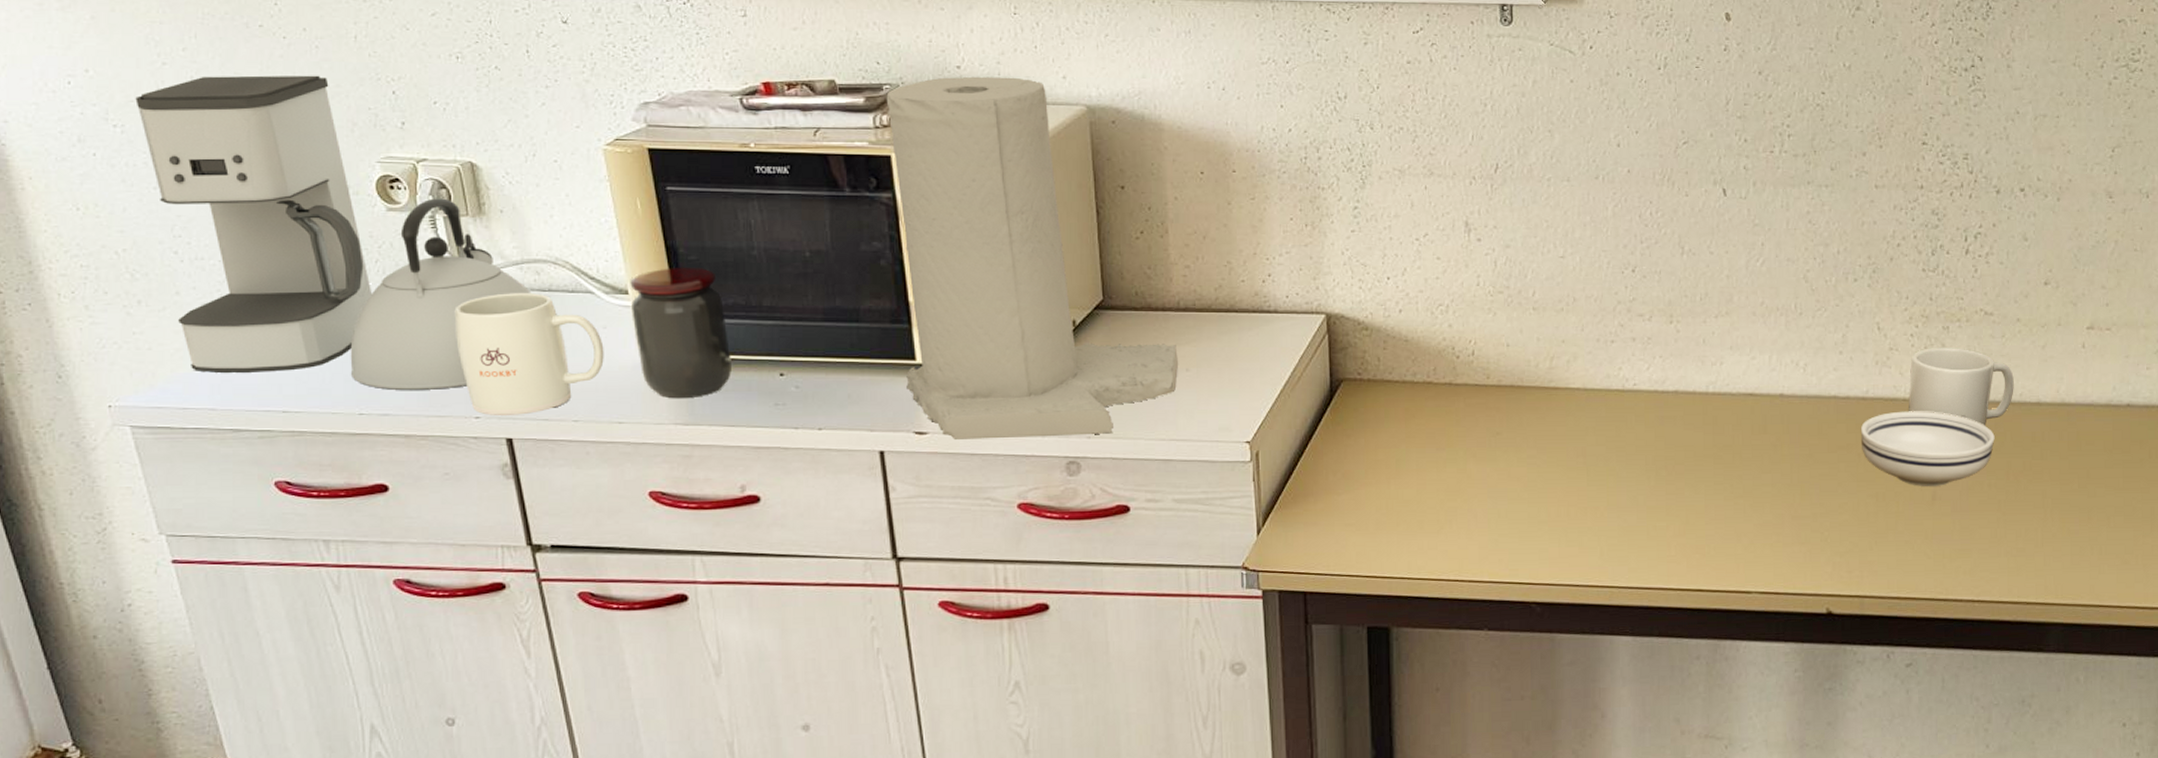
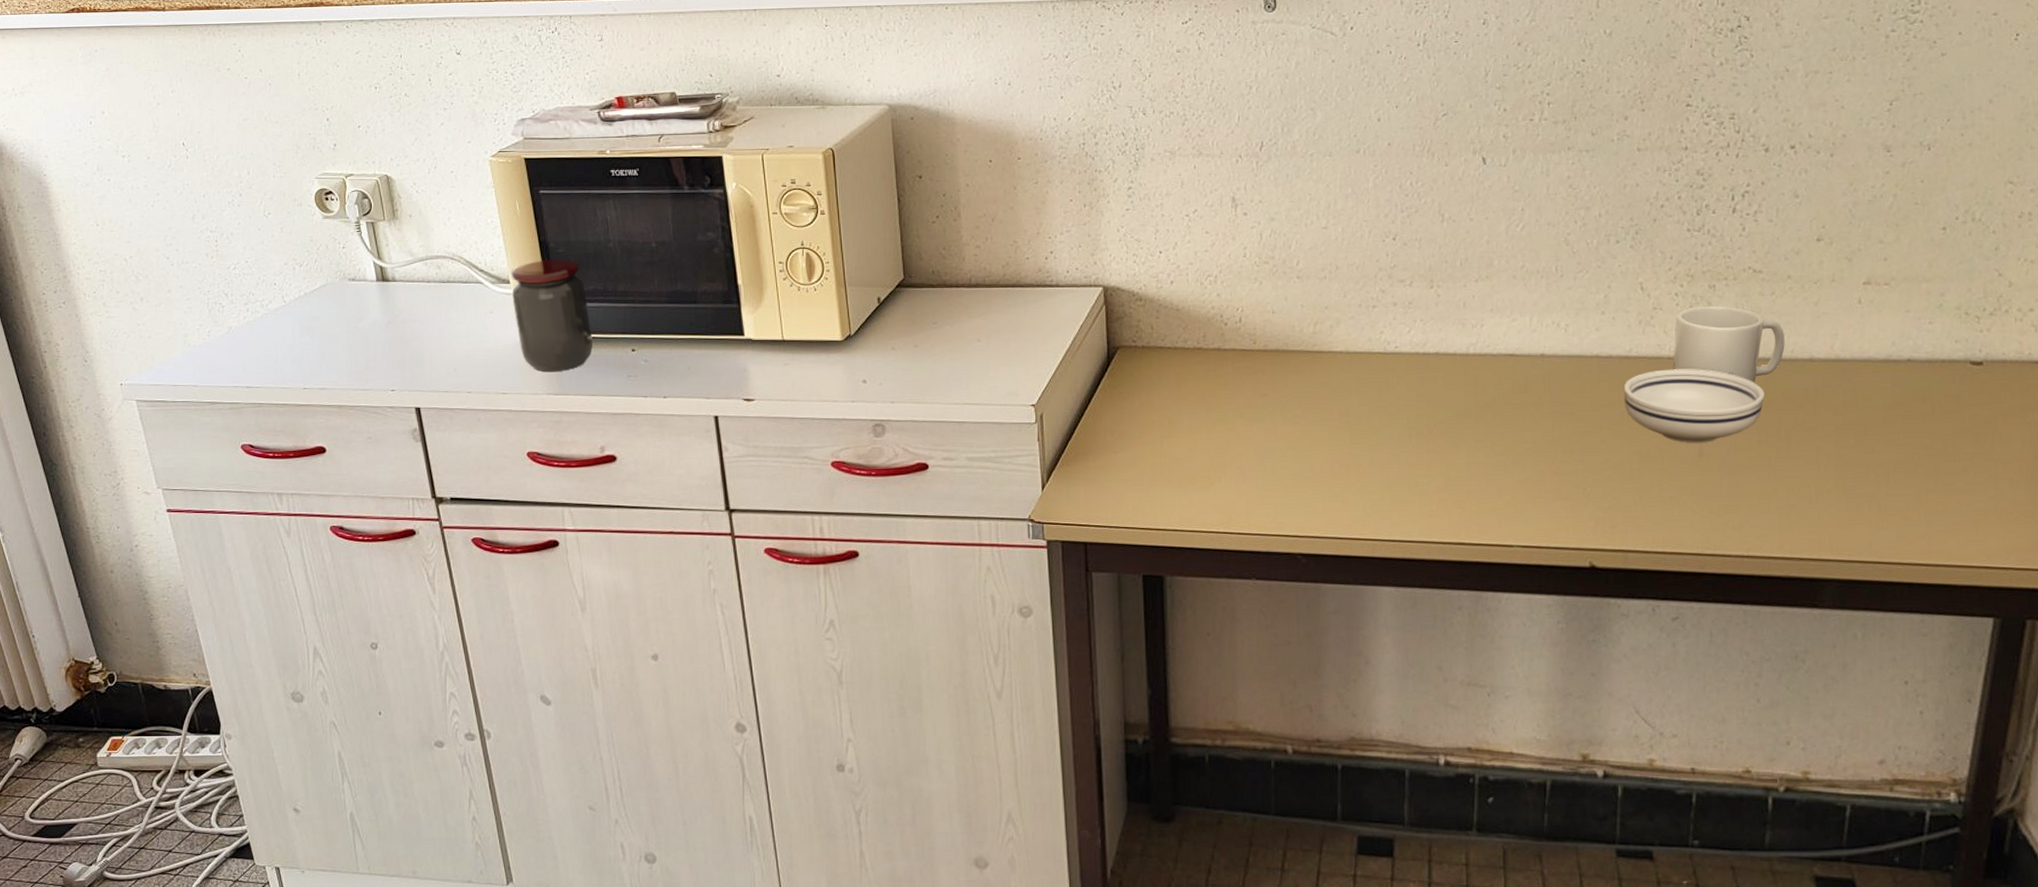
coffee maker: present [135,75,371,373] -> none [138,108,312,356]
kettle: present [350,198,532,390] -> none [296,206,434,368]
mug: present [454,293,604,417] -> none [375,284,491,389]
paper towel: present [886,76,1178,441] -> none [718,82,970,406]

